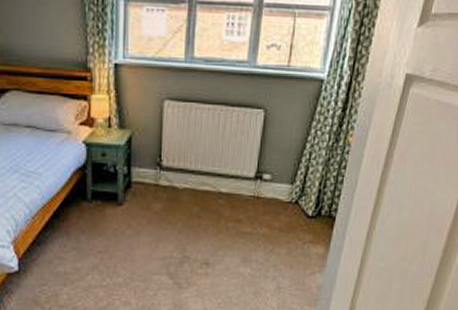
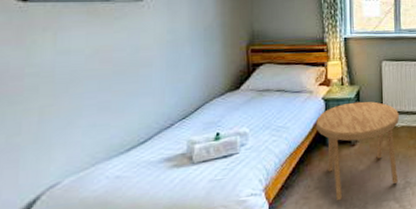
side table: none [73,151,182,267] -> present [315,101,399,201]

